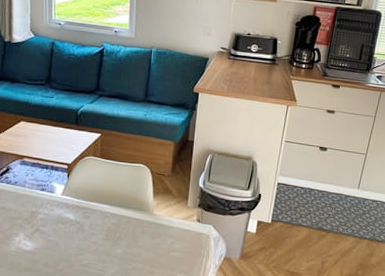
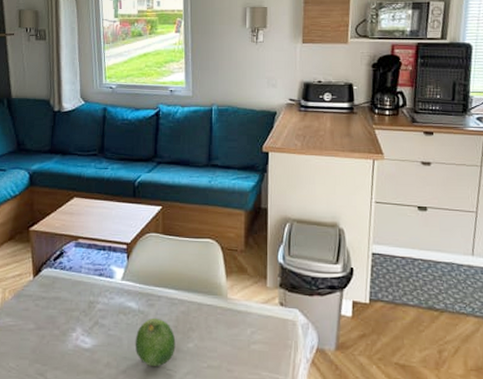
fruit: none [70,227,107,268] -> present [135,317,176,367]

